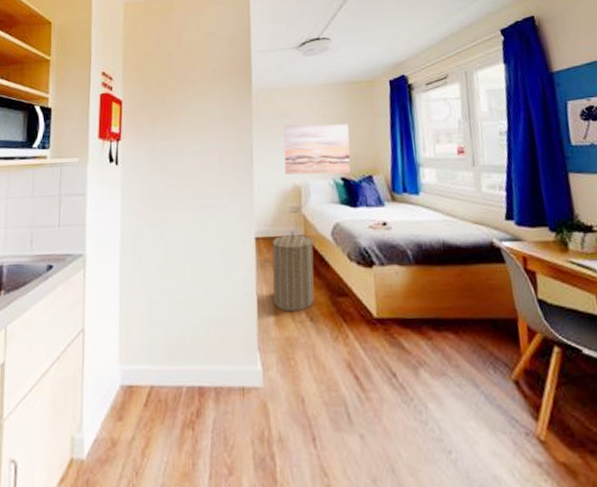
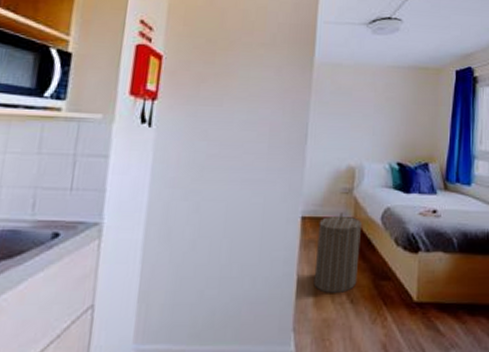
wall art: present [284,123,351,175] -> none [340,103,410,158]

